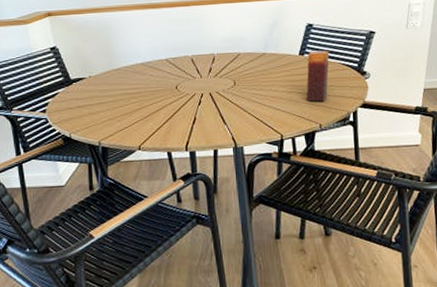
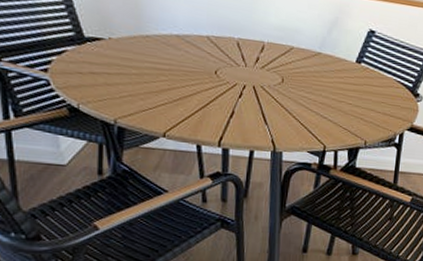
candle: present [306,50,330,102] -> none [356,61,387,118]

